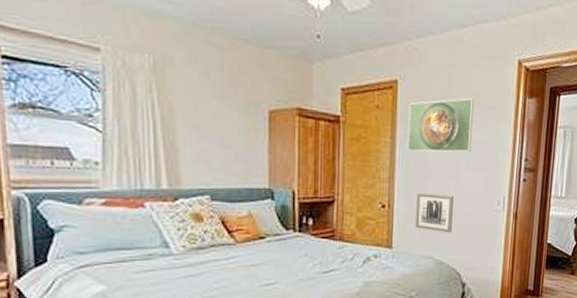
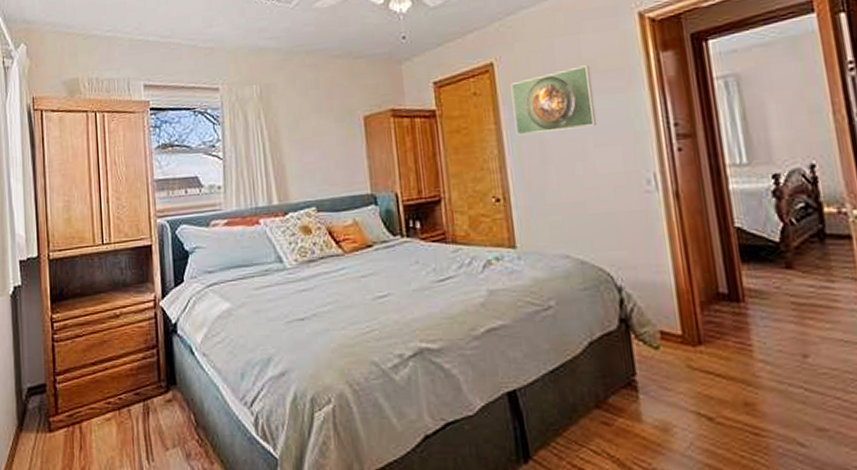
wall art: present [416,192,454,233] -> none [537,179,590,225]

